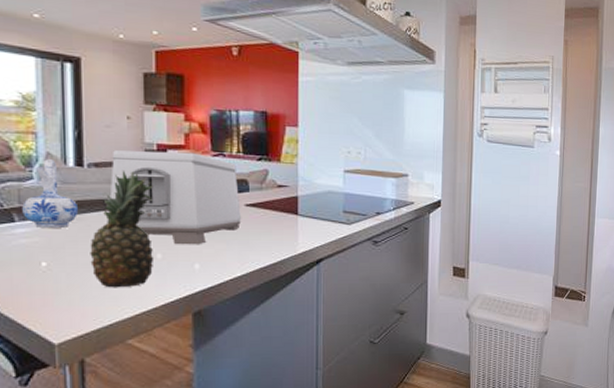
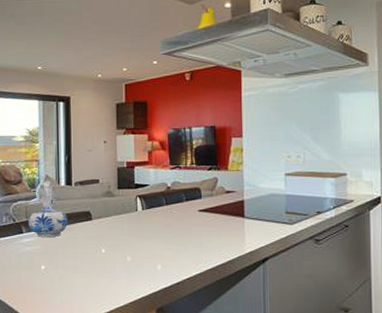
fruit: present [90,170,154,288] -> none [76,186,125,287]
toaster: present [109,150,241,245] -> none [91,167,195,249]

